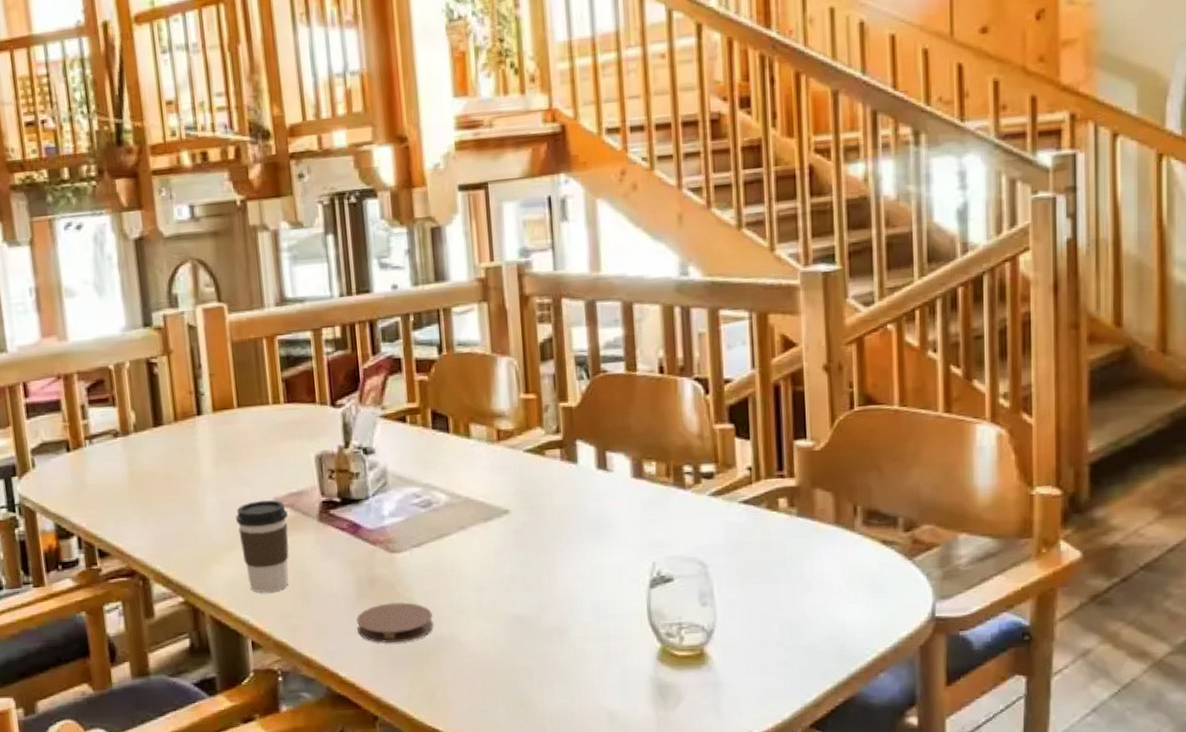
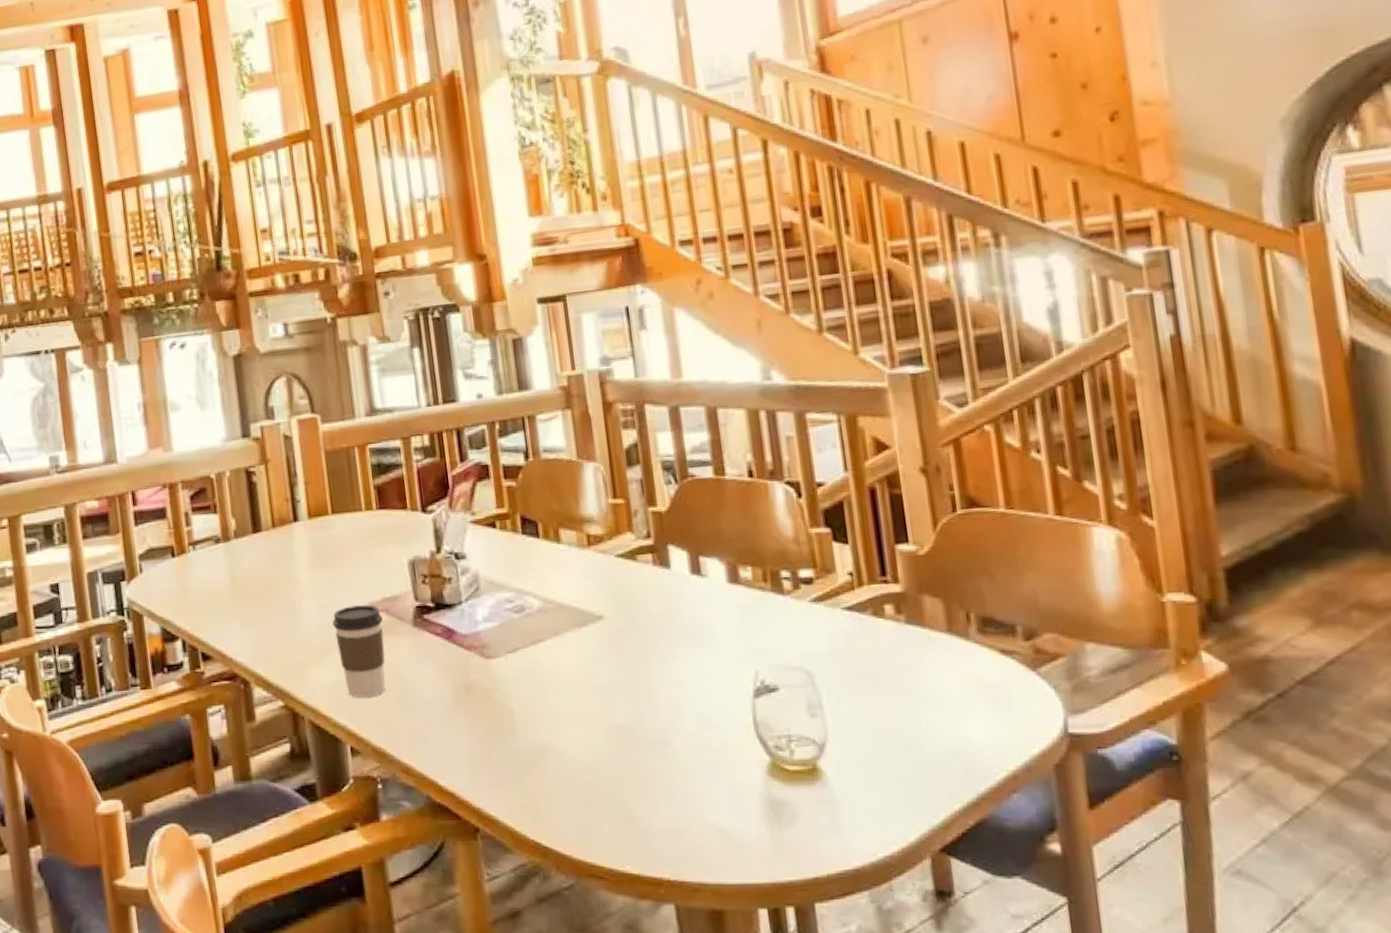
coaster: present [357,602,434,643] -> none [454,709,532,752]

